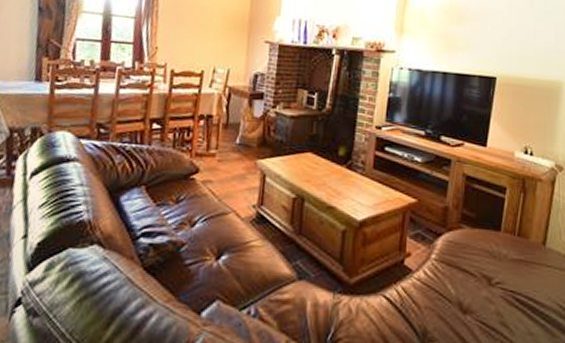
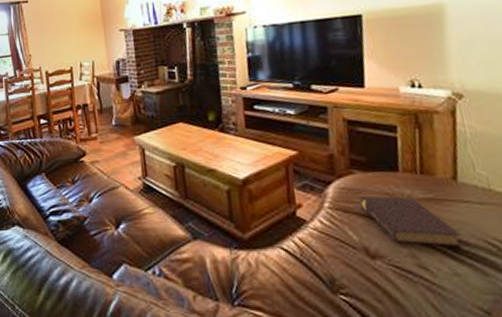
book: none [463,252,540,309] -> present [359,196,462,248]

